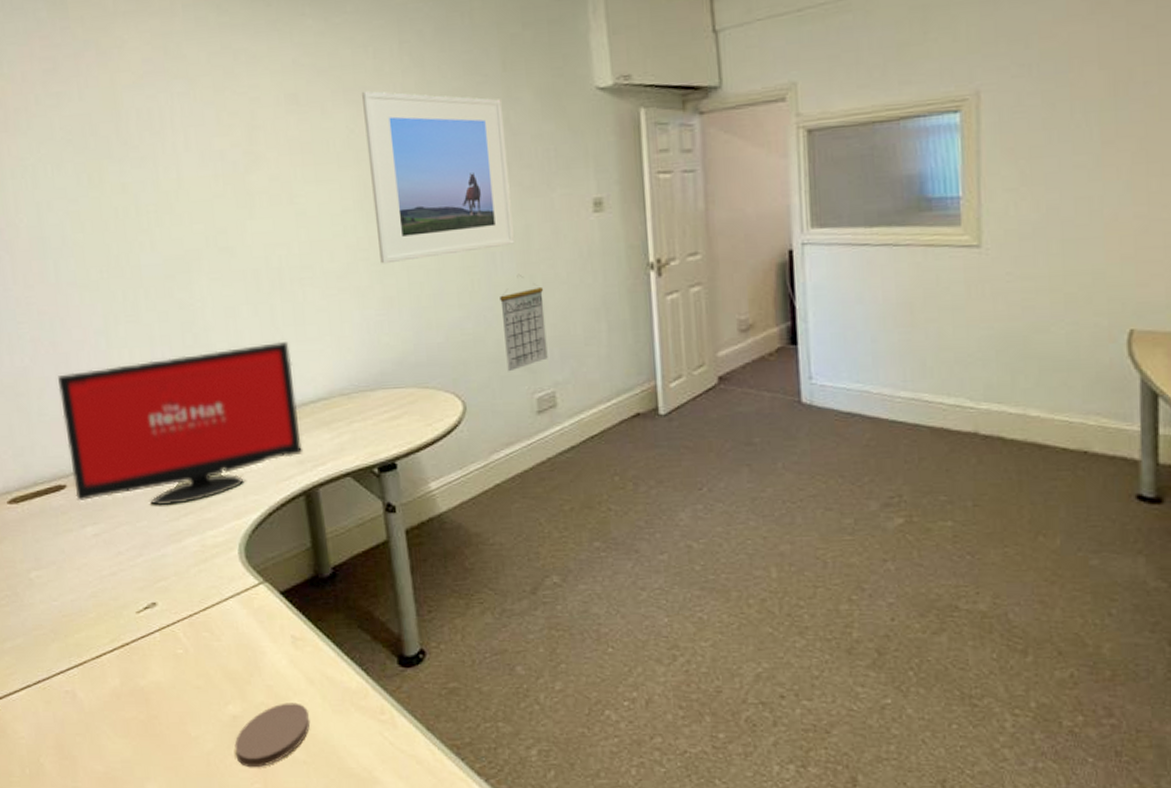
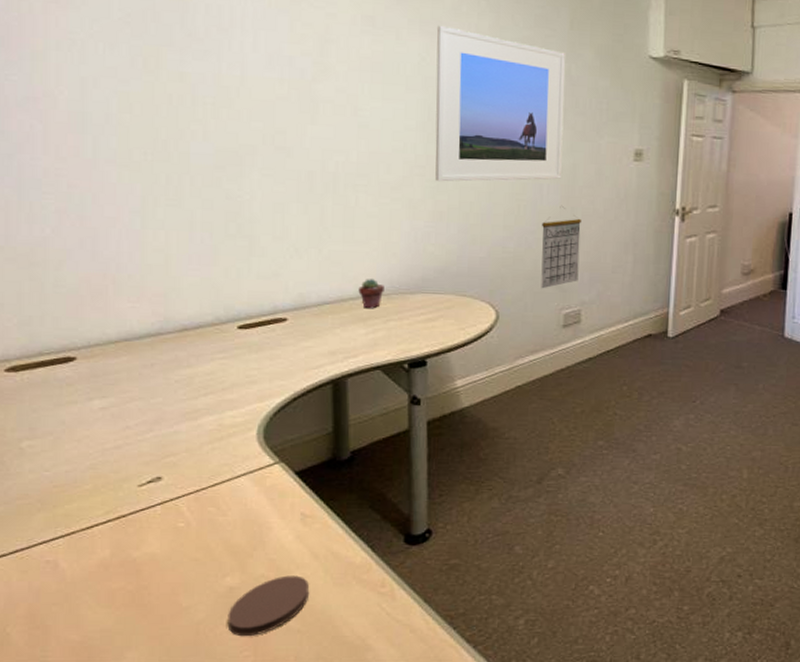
computer monitor: present [58,342,304,506] -> none [80,241,337,385]
potted succulent: none [318,378,344,412] -> present [358,279,384,309]

